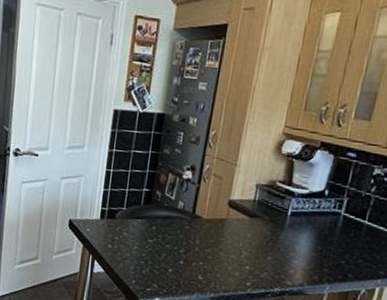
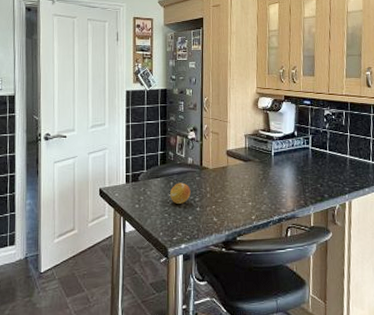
fruit: none [150,228,176,253] -> present [170,182,191,204]

